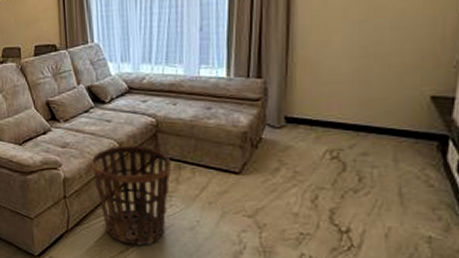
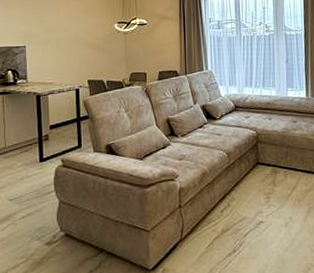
basket: present [91,145,172,245] -> none [204,155,269,246]

